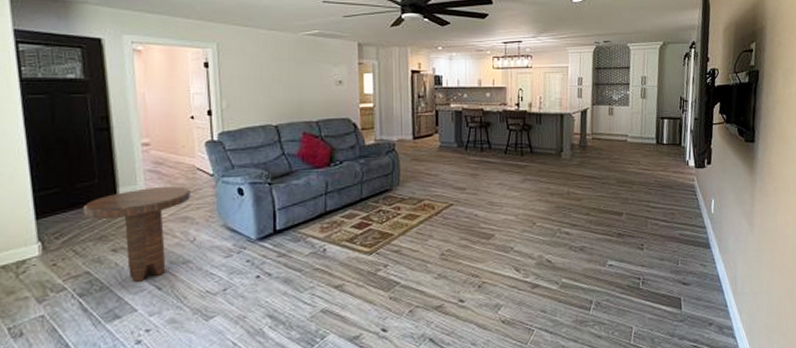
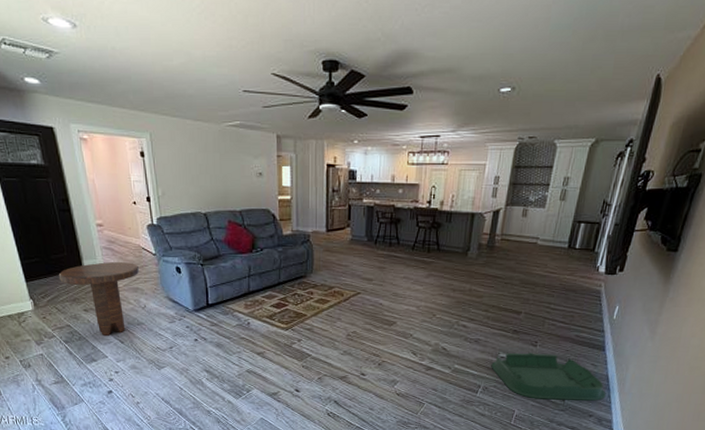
dog bed: none [600,257,721,311] -> present [491,353,606,401]

